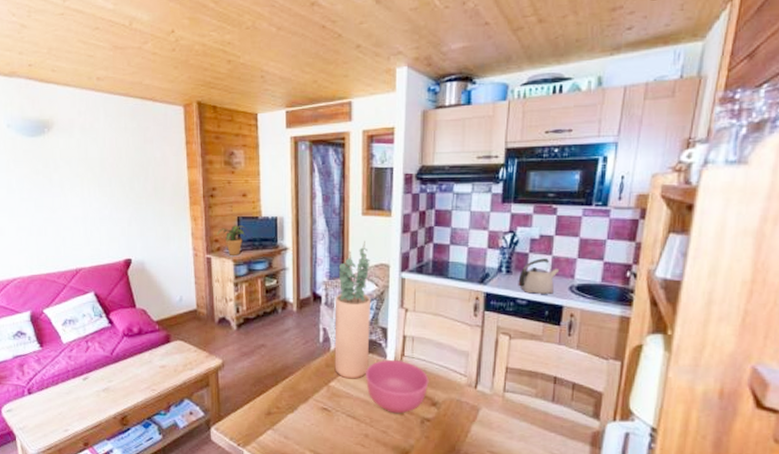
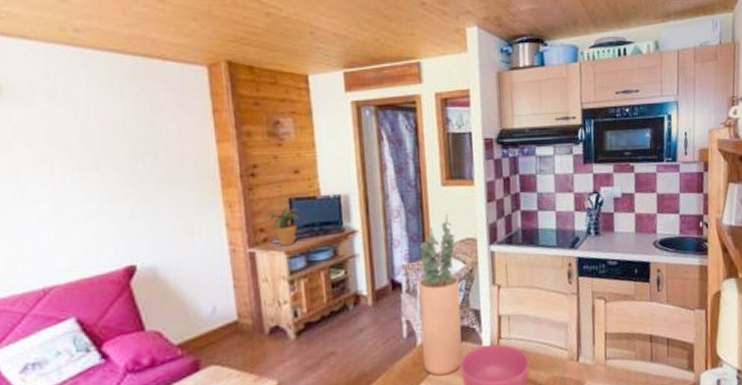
kettle: present [518,258,560,294] -> none [606,216,643,254]

